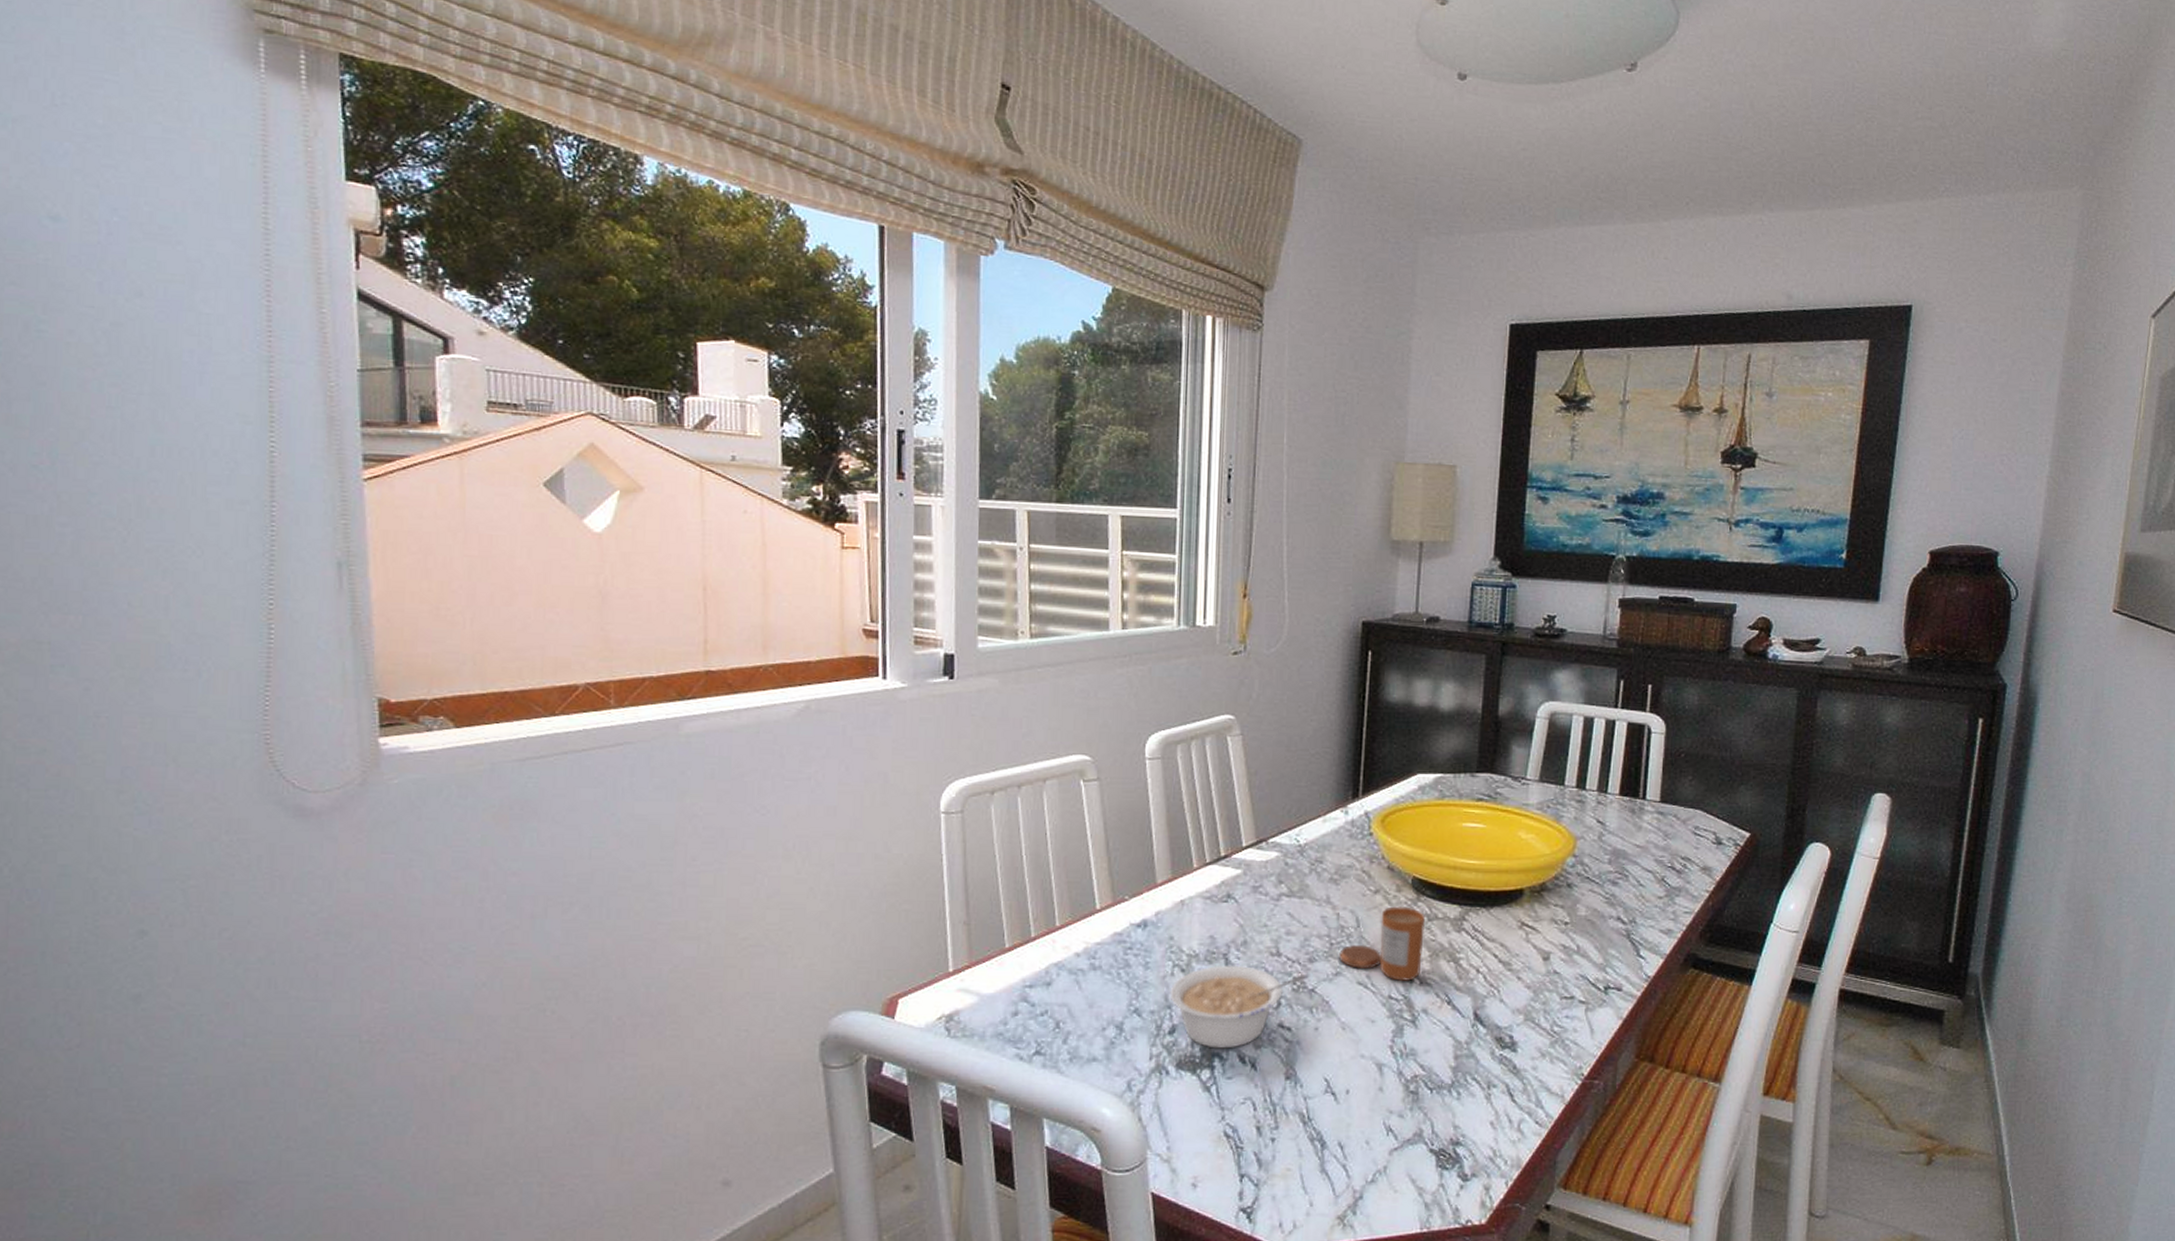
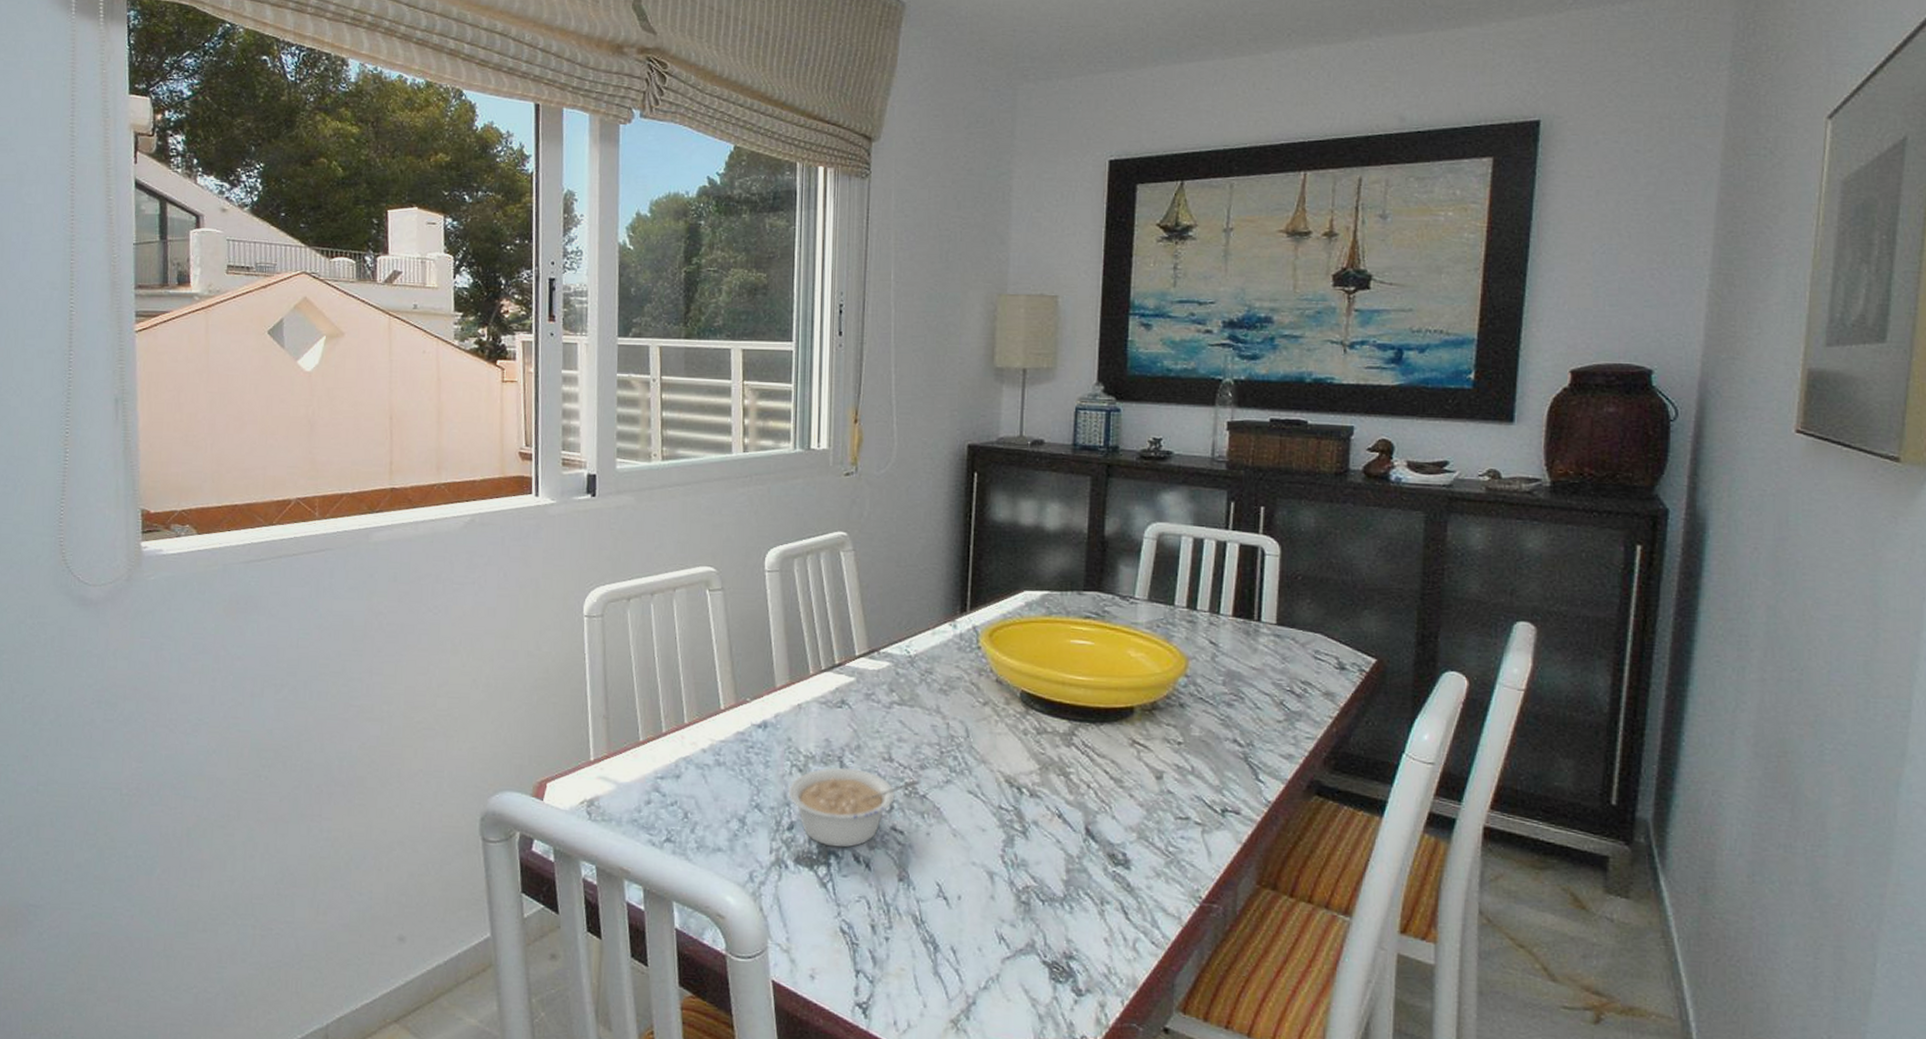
candle: present [1339,906,1425,981] -> none [949,718,1034,793]

